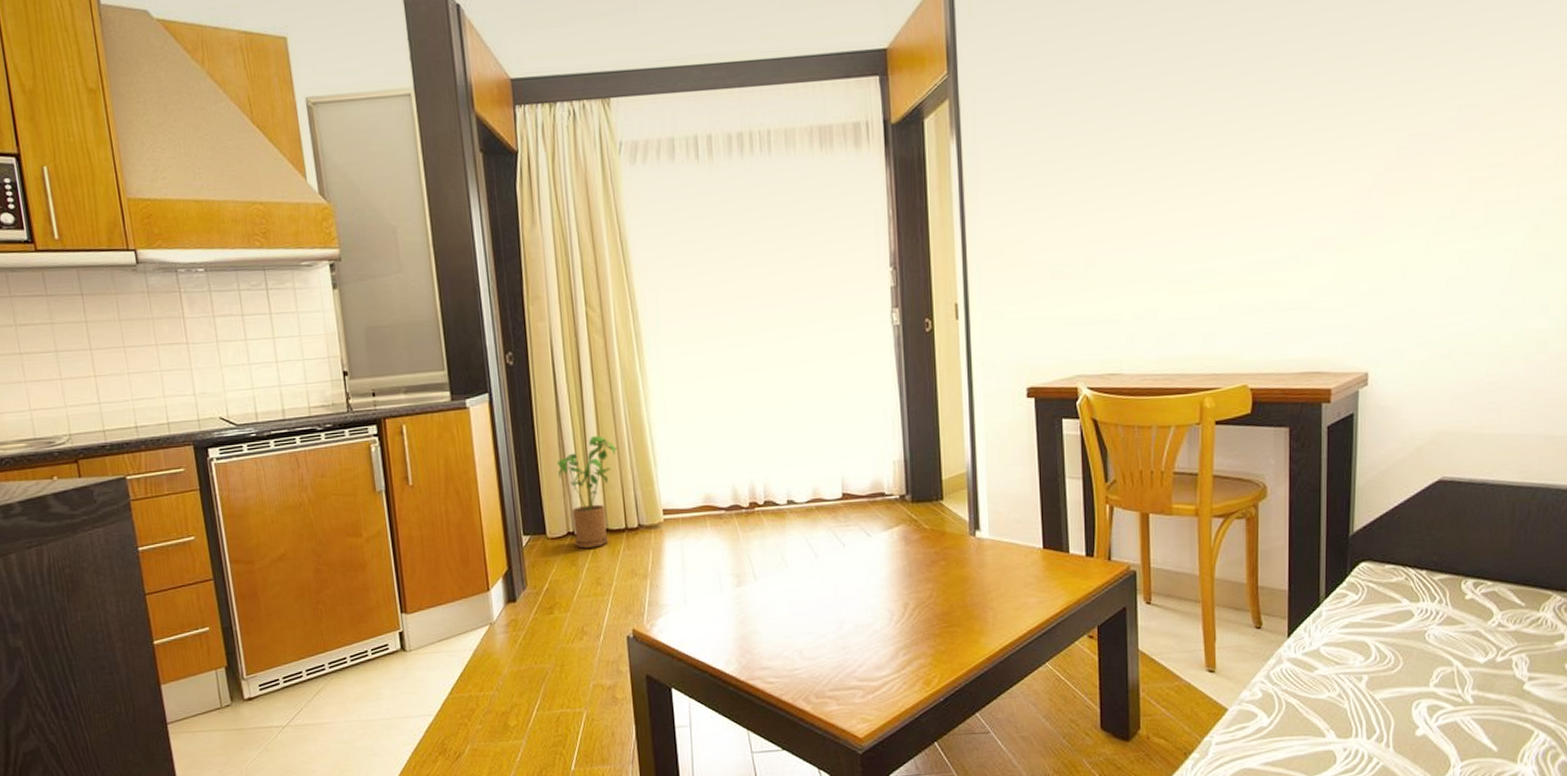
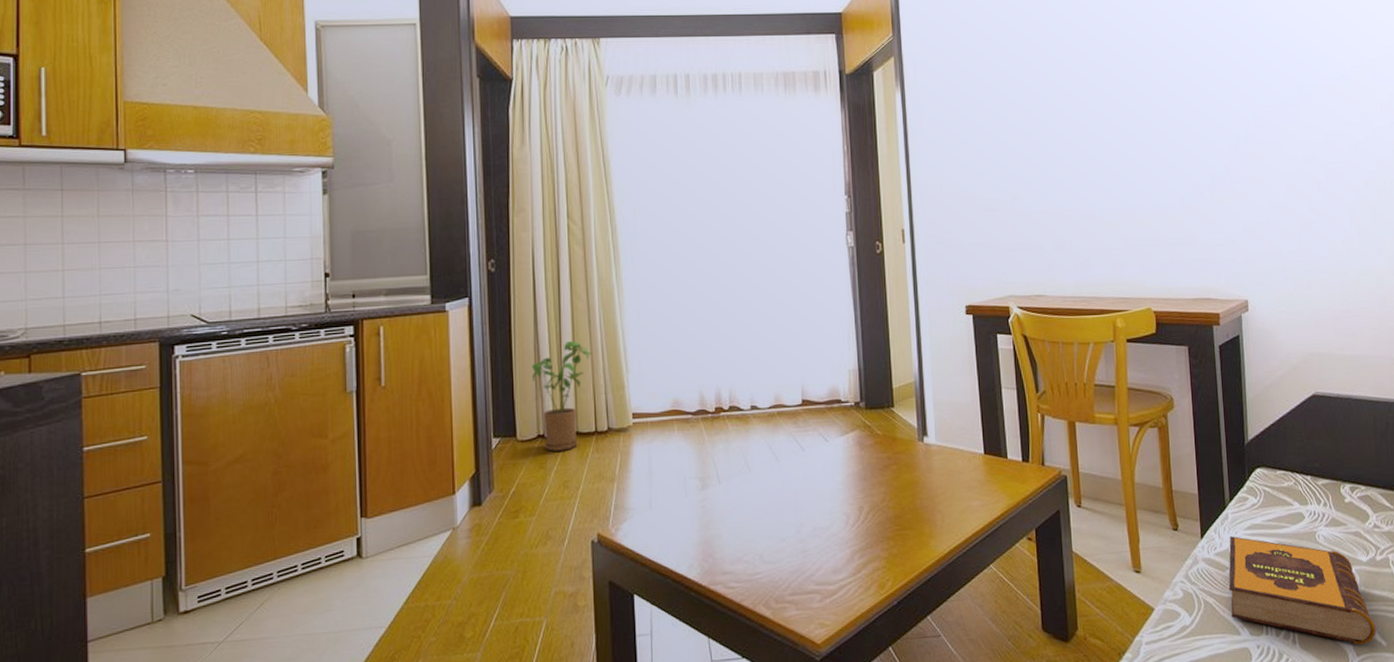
hardback book: none [1315,635,1488,750] -> present [1228,536,1377,645]

